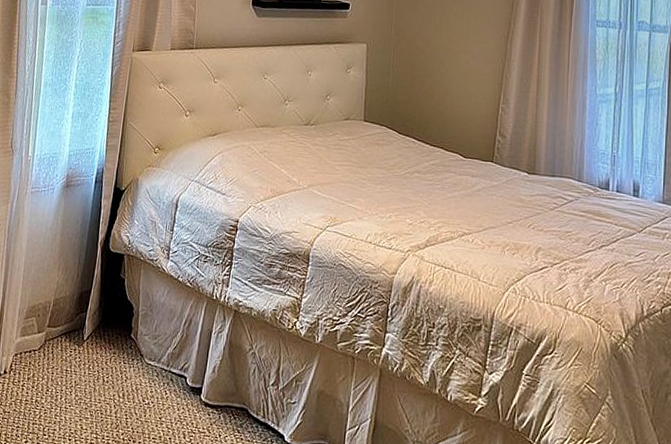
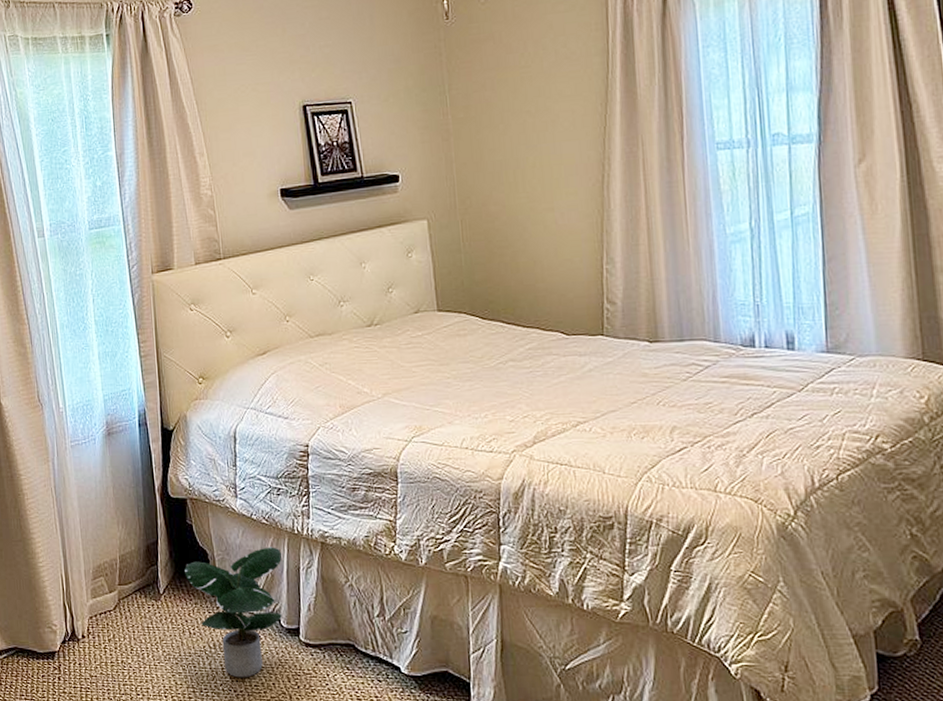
potted plant: none [109,308,199,430] -> present [185,547,283,678]

